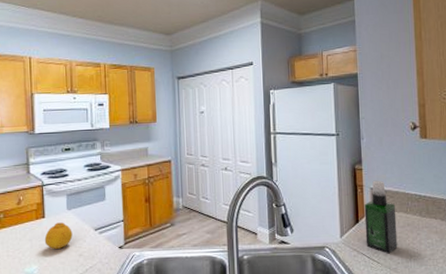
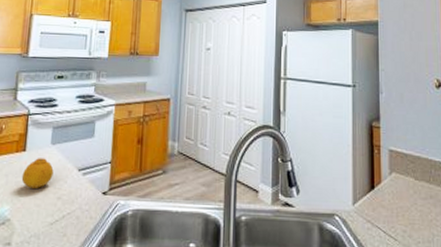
spray bottle: present [364,180,398,254] -> none [381,141,418,230]

